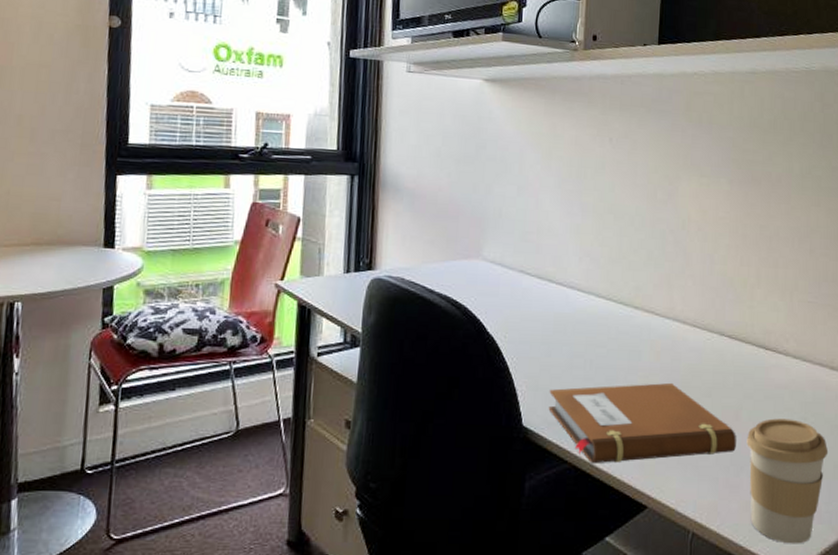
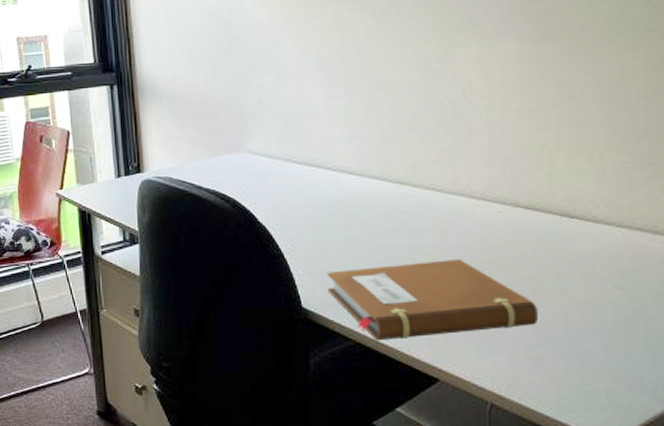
coffee cup: present [746,418,829,544] -> none [550,289,652,415]

